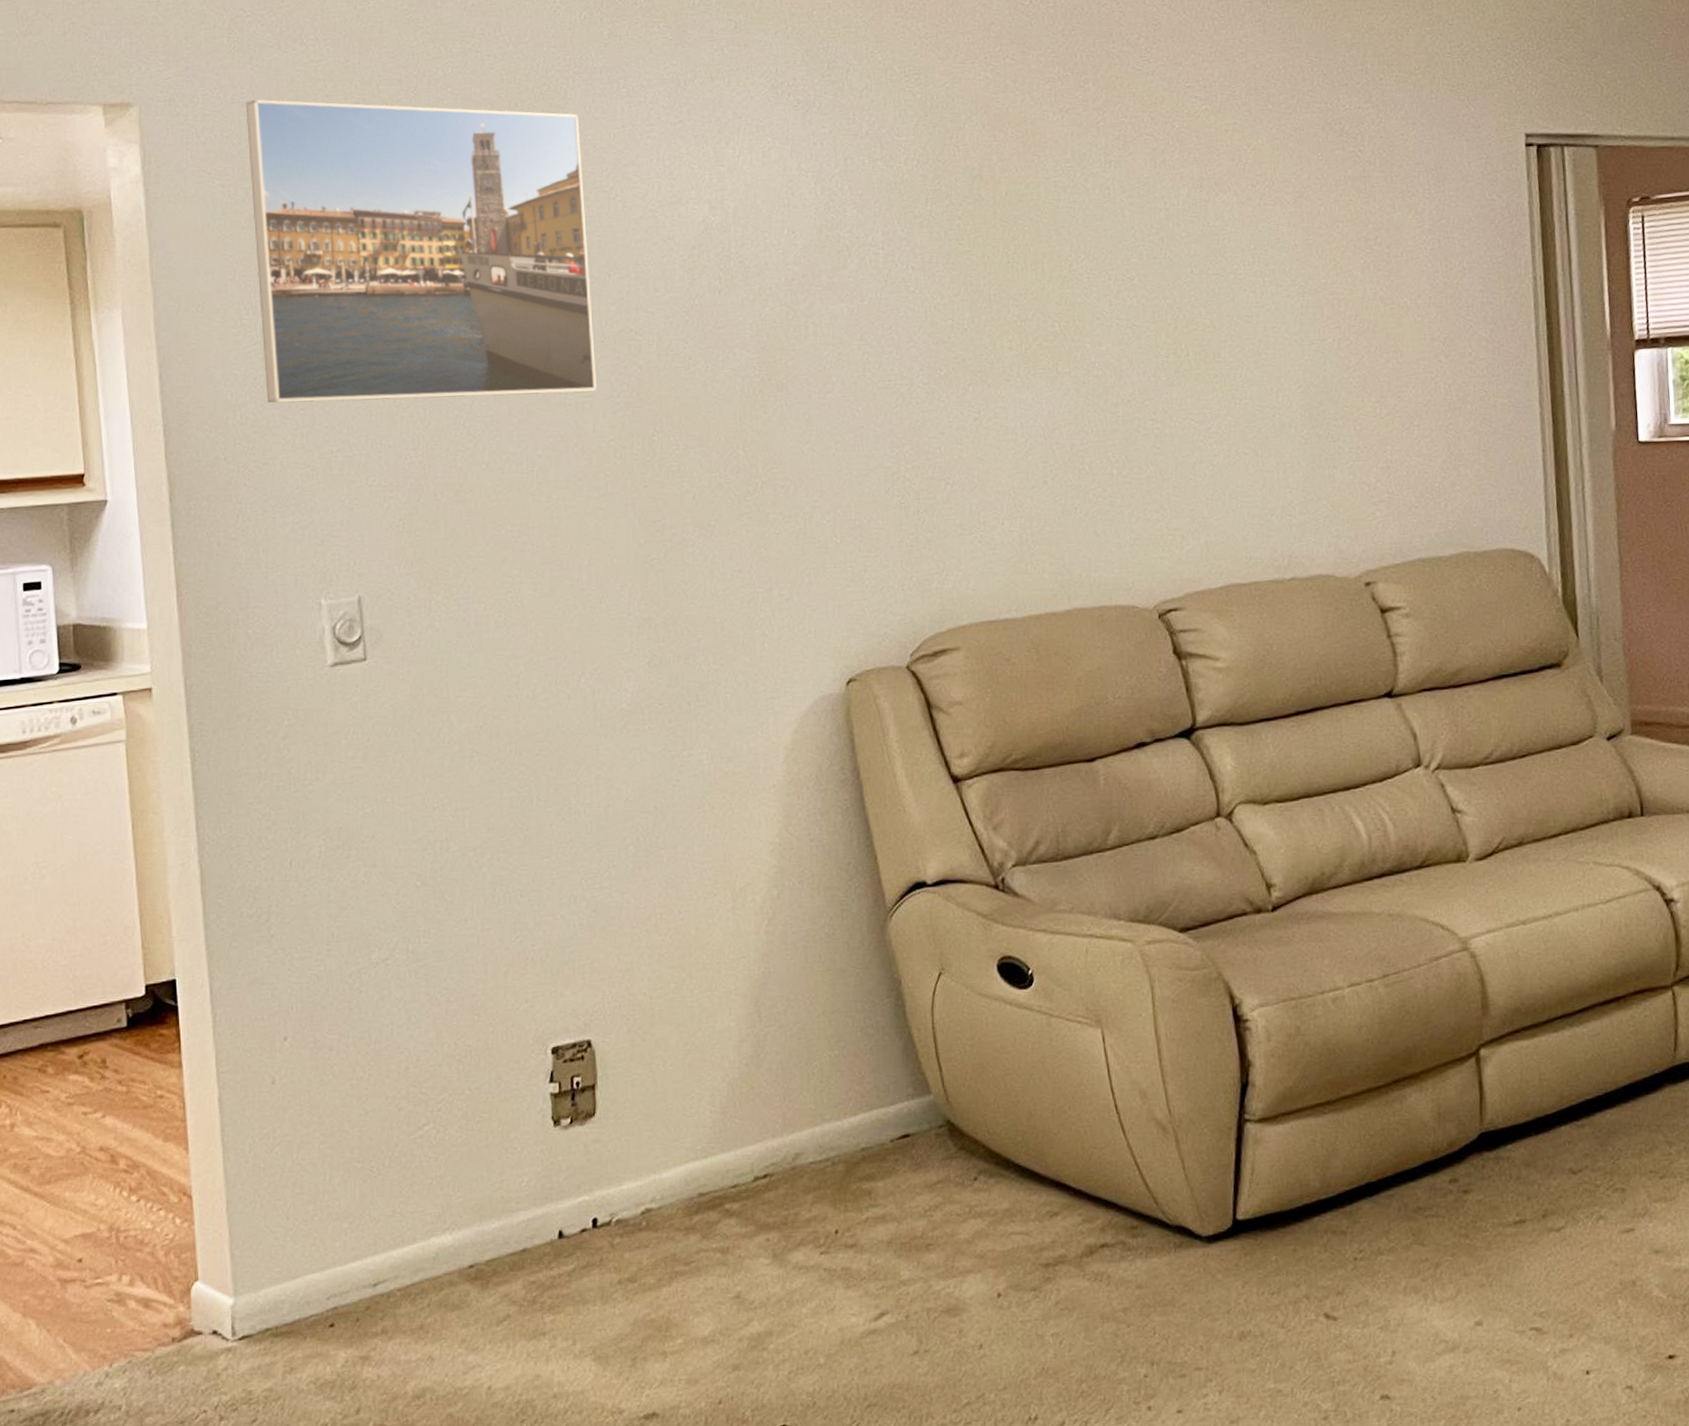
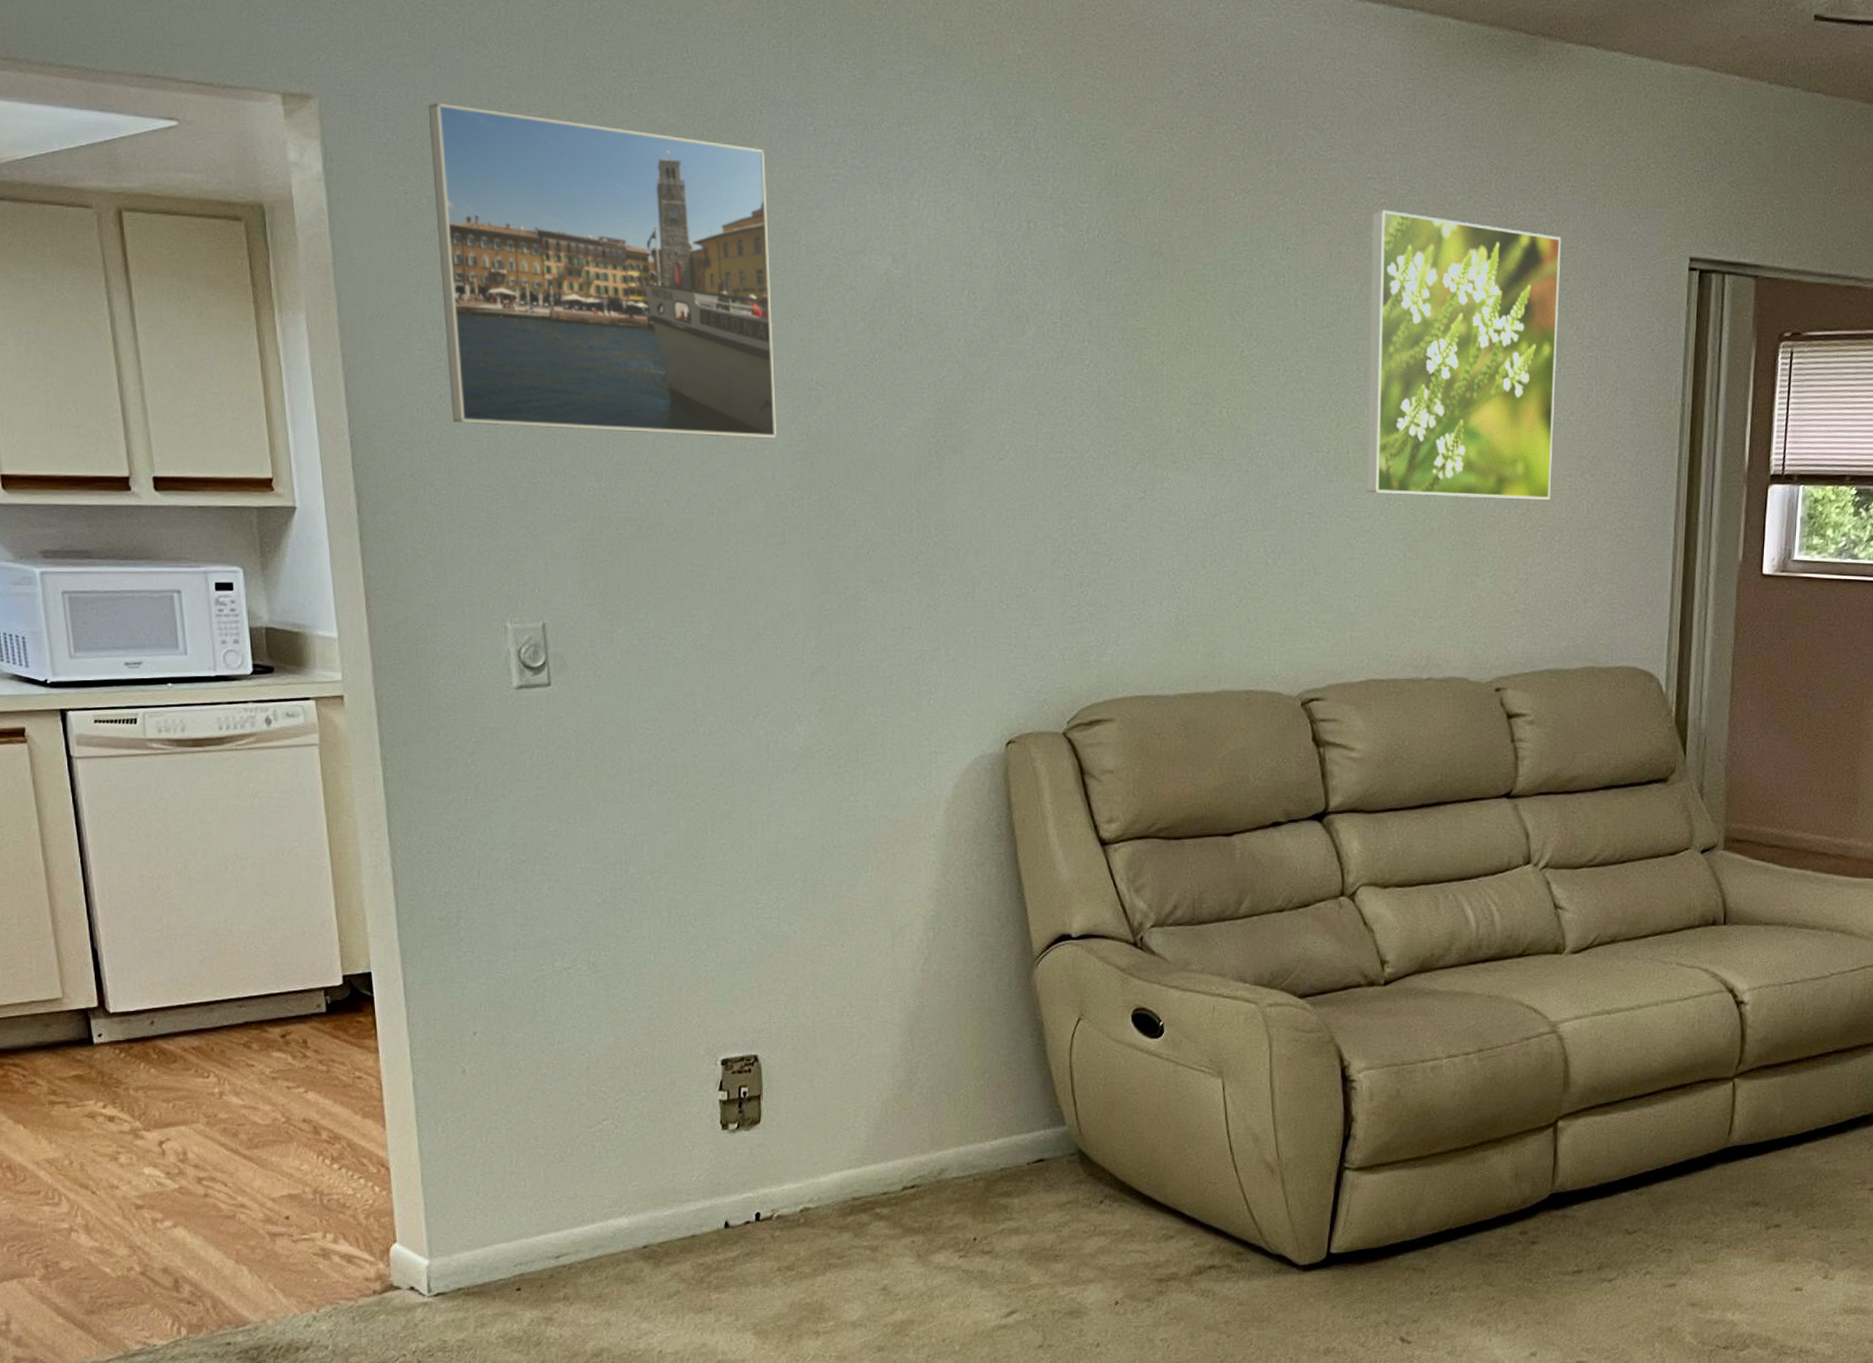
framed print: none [1194,115,1405,394] -> present [1366,209,1562,500]

